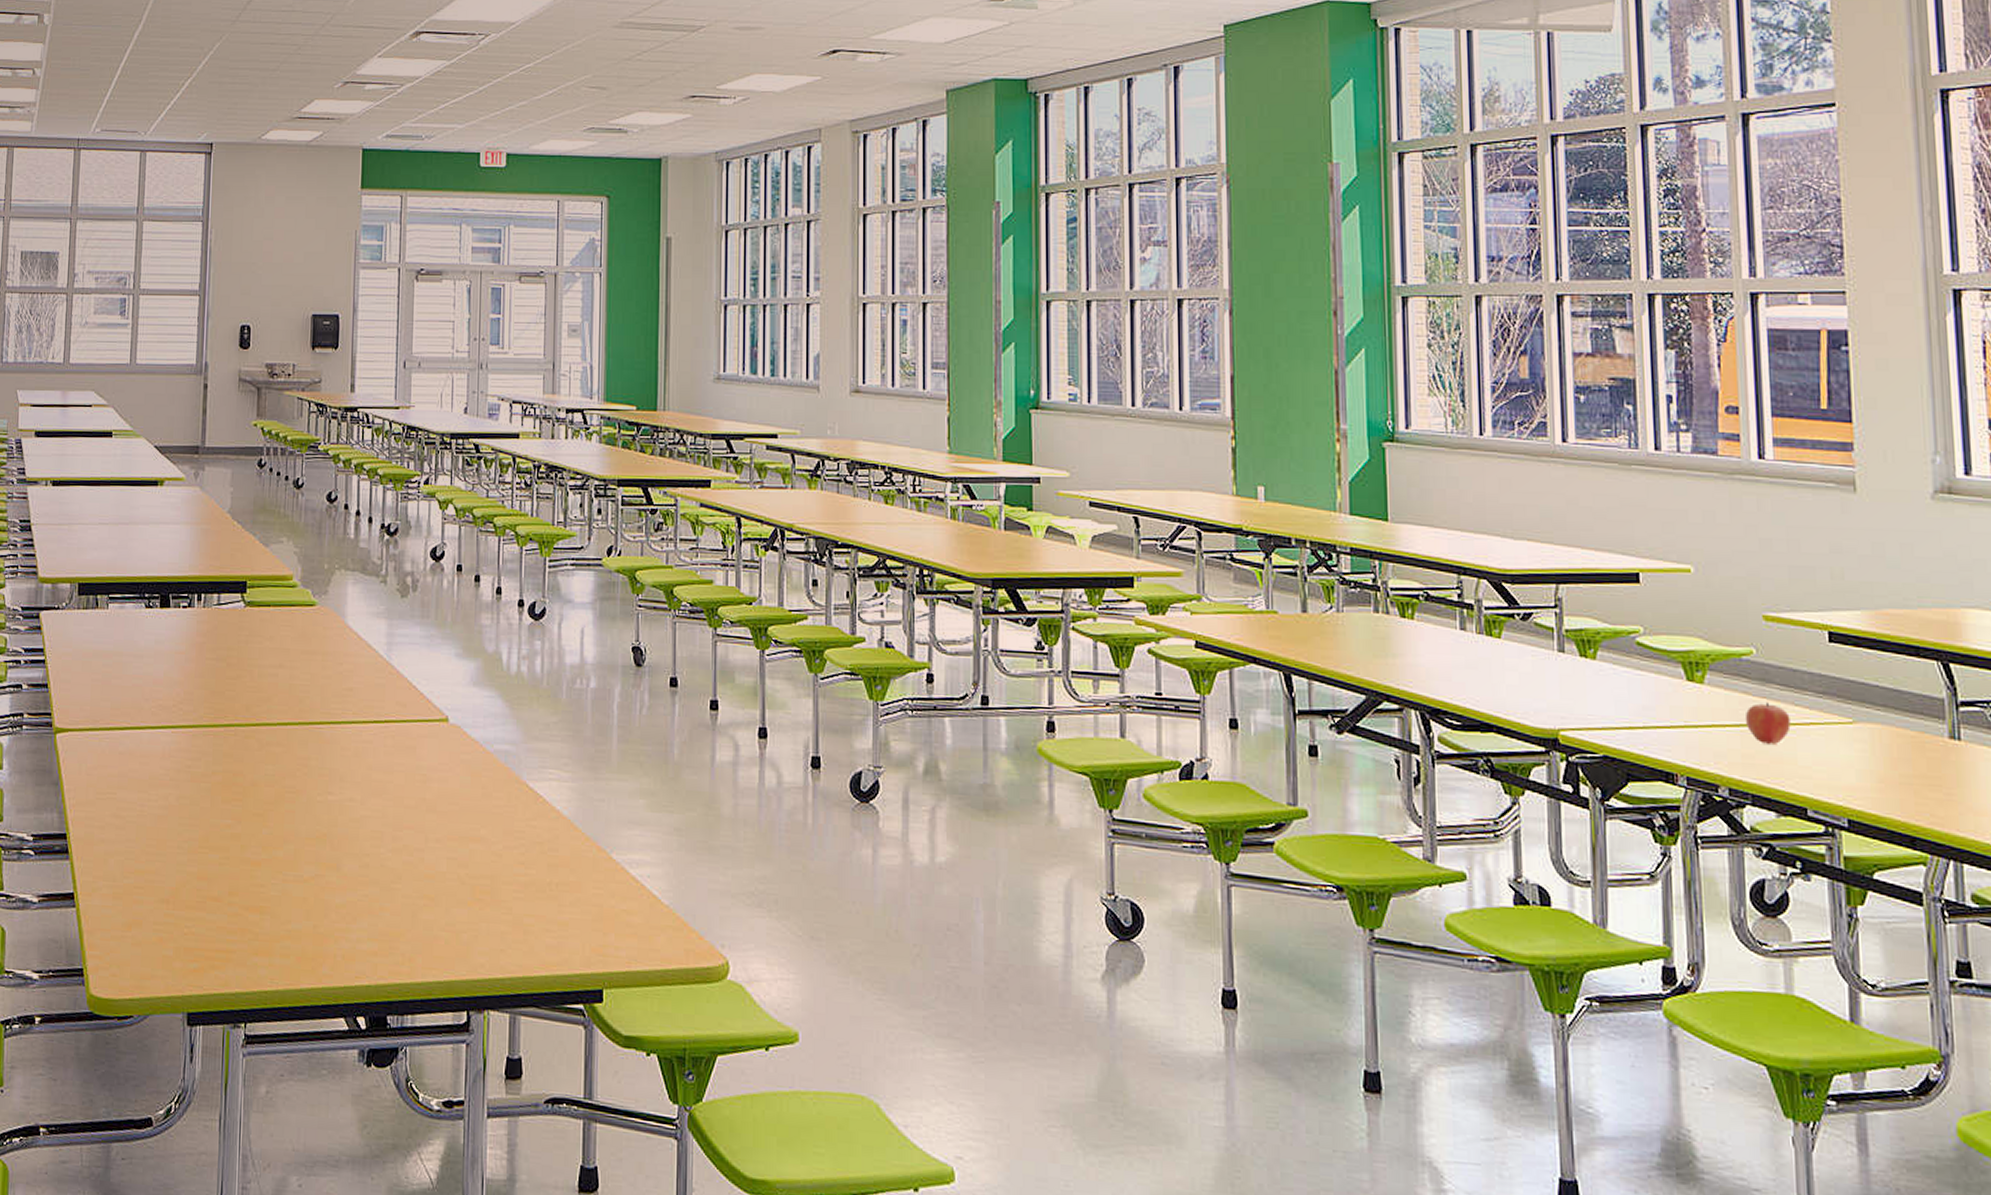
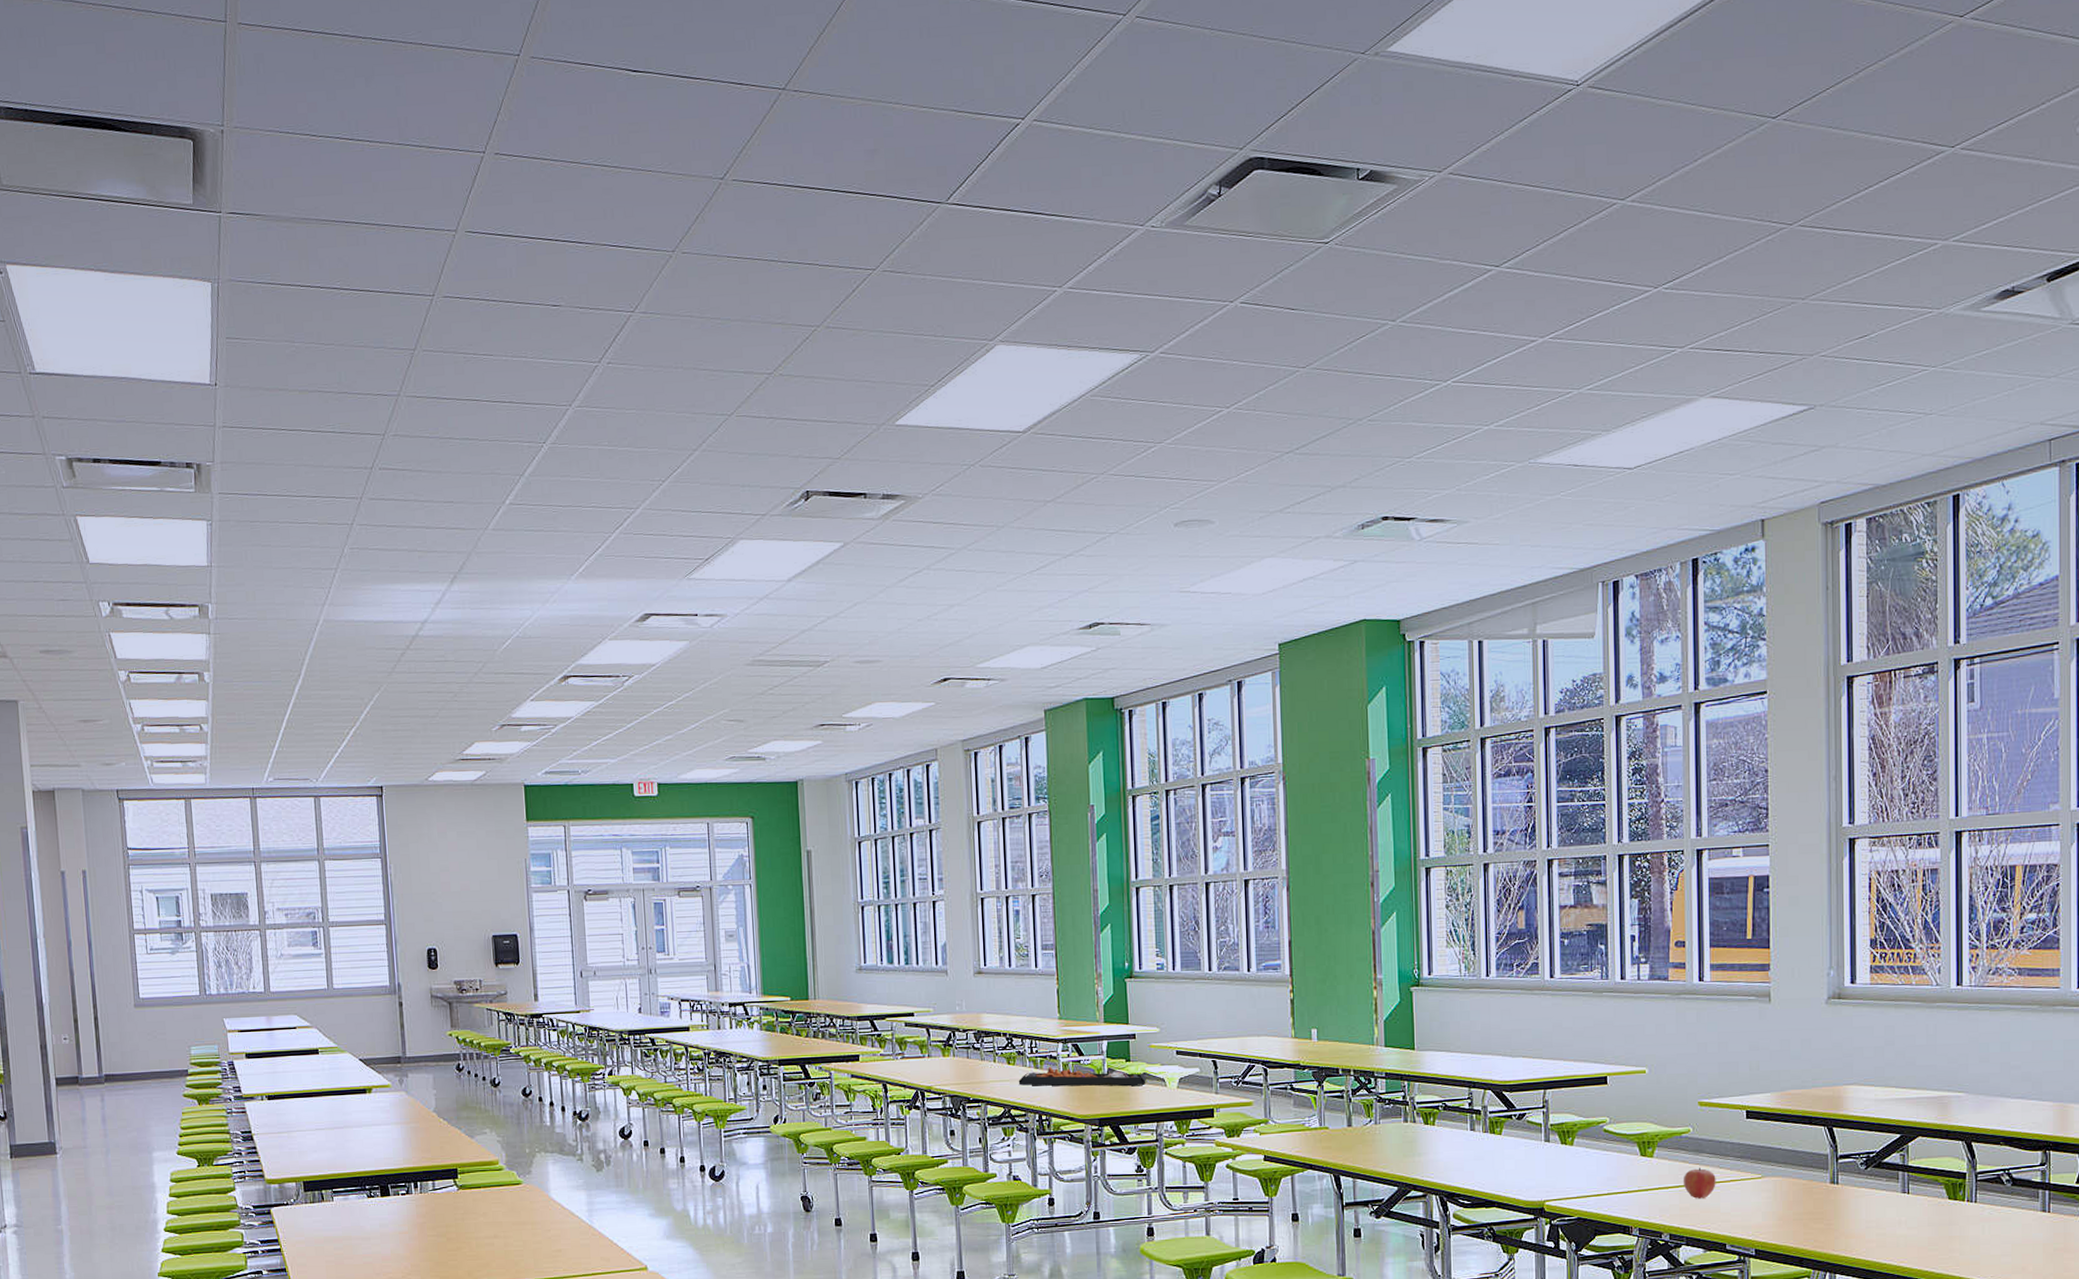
food tray: none [897,509,1053,543] -> present [1018,1066,1147,1087]

